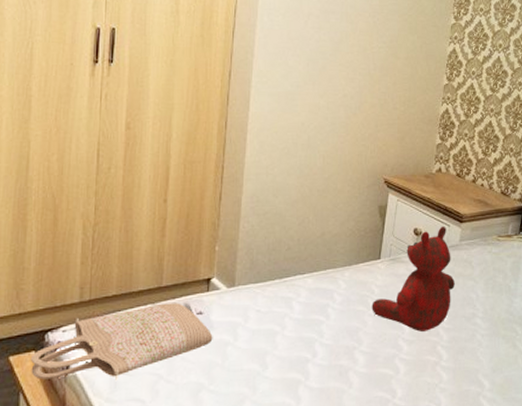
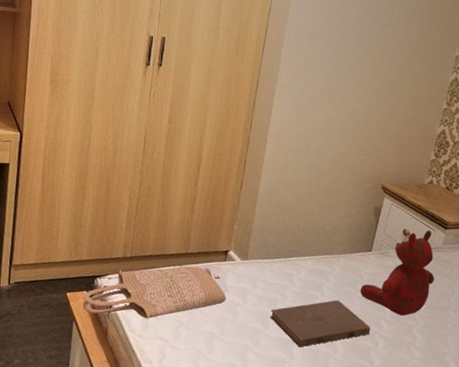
book: none [268,322,389,387] -> present [270,300,371,347]

